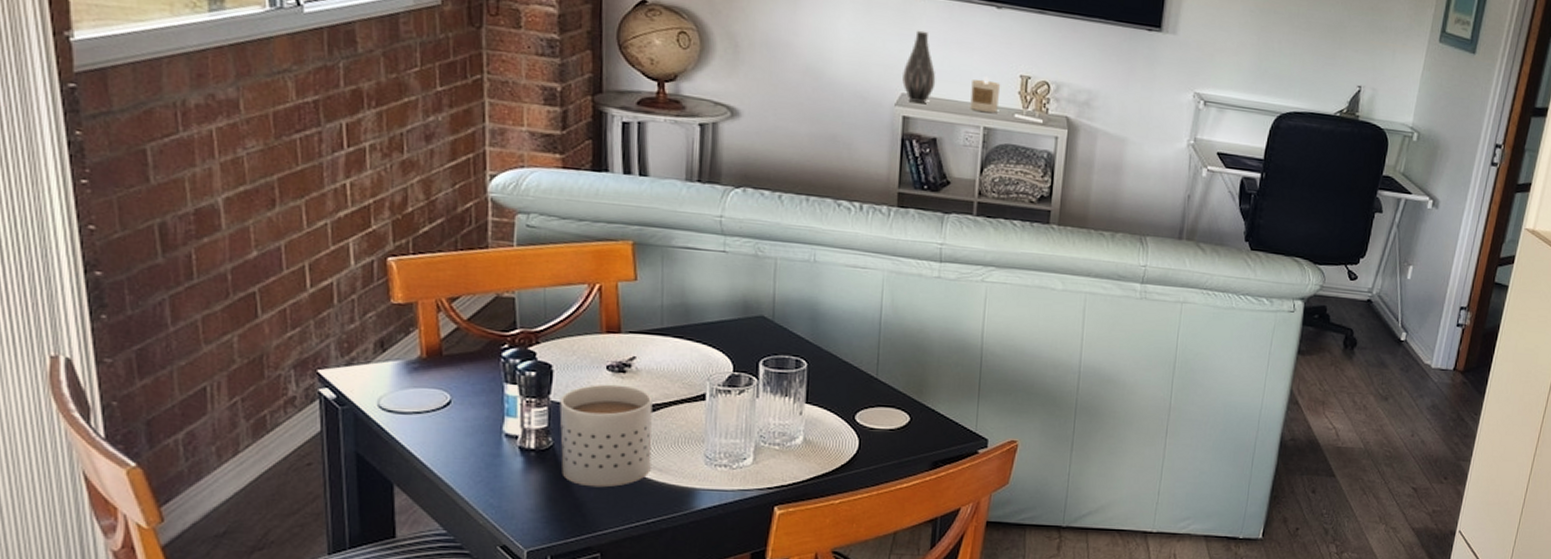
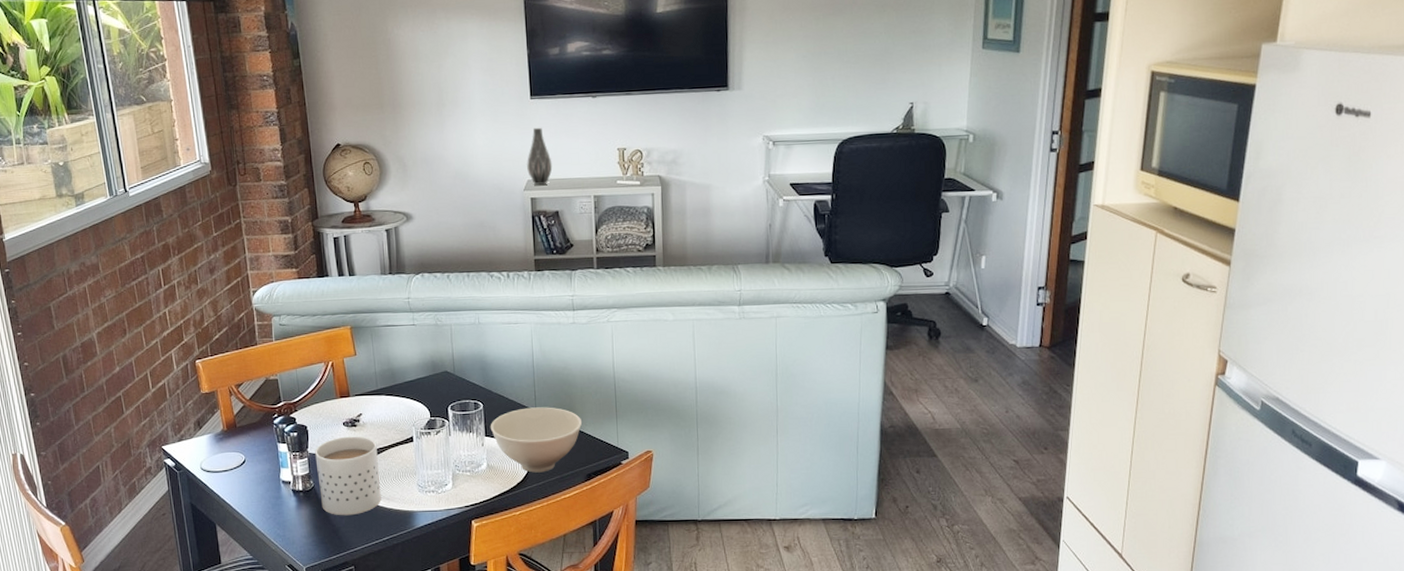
bowl: none [813,373,935,455] -> present [490,407,583,473]
candle: present [970,77,1001,114] -> none [580,155,604,184]

